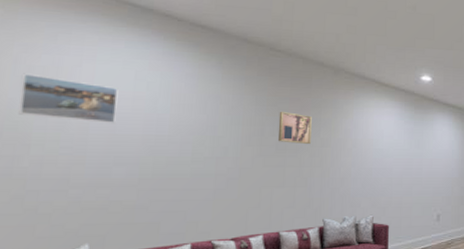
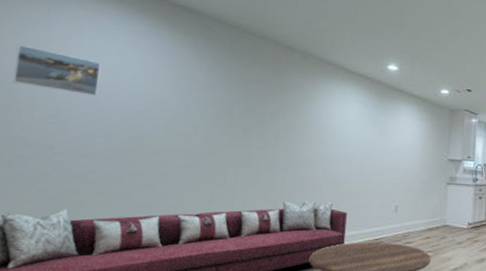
wall art: present [277,112,312,145] -> none [245,94,279,128]

